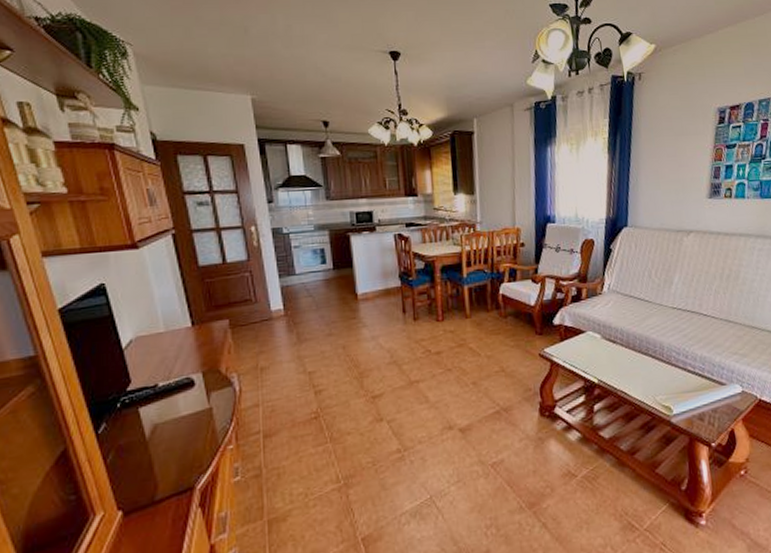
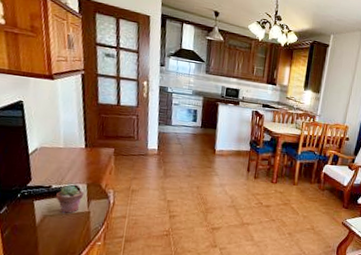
potted succulent: none [166,378,199,418] -> present [56,185,83,214]

